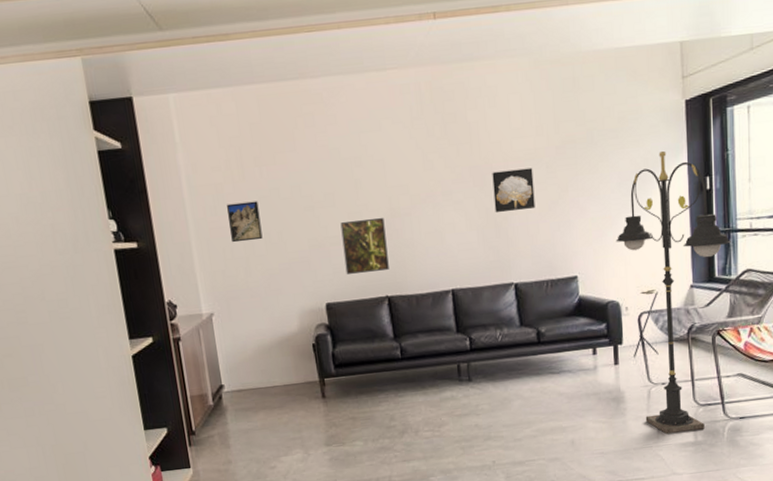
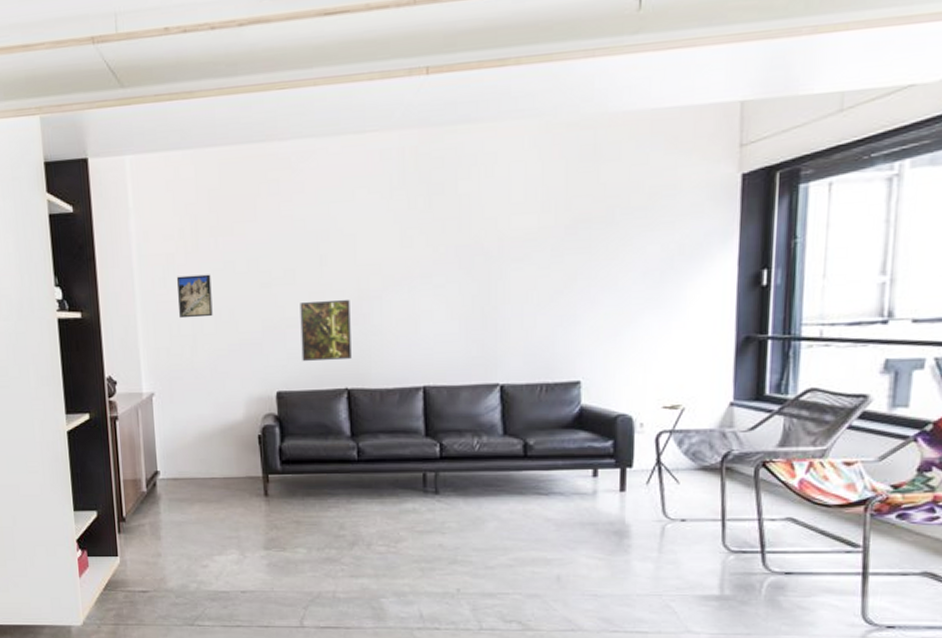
wall art: present [492,167,535,213] -> none [483,250,534,302]
floor lamp: present [615,151,731,434] -> none [634,236,791,582]

